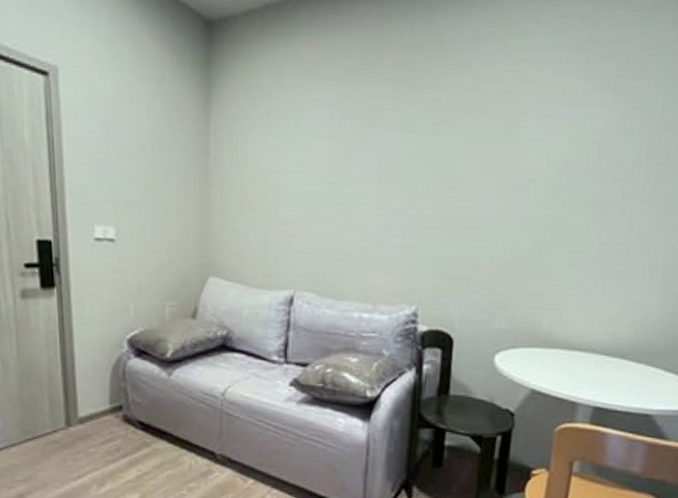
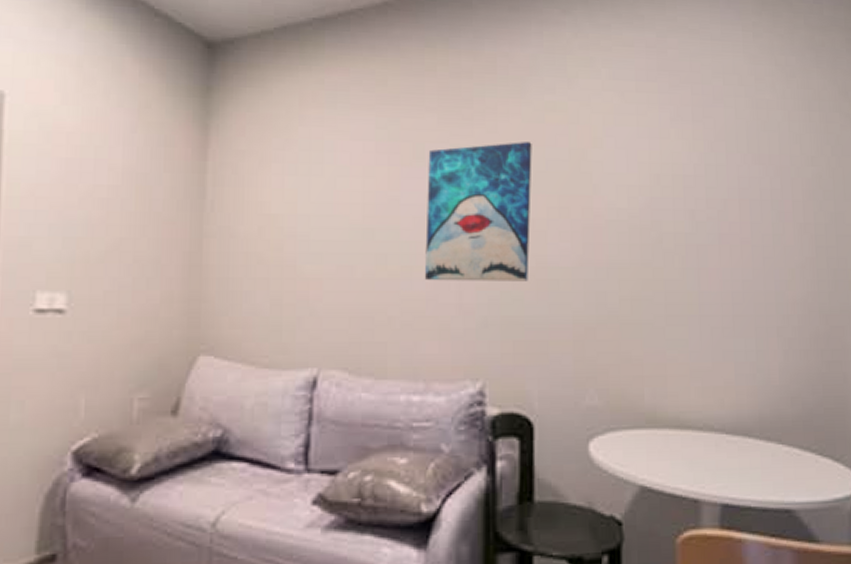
wall art: none [375,109,470,229] -> present [424,142,532,282]

